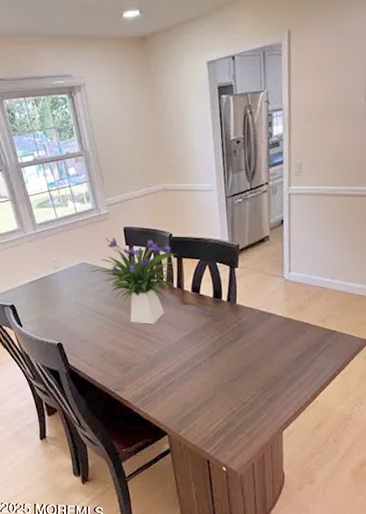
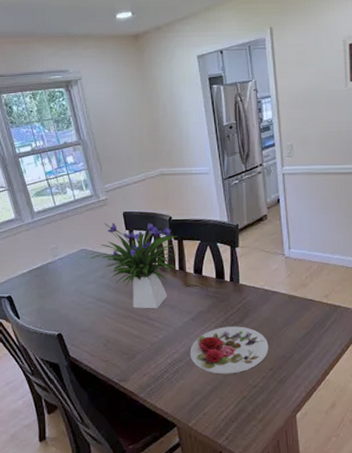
plate: none [183,345,261,390] -> present [189,326,269,374]

